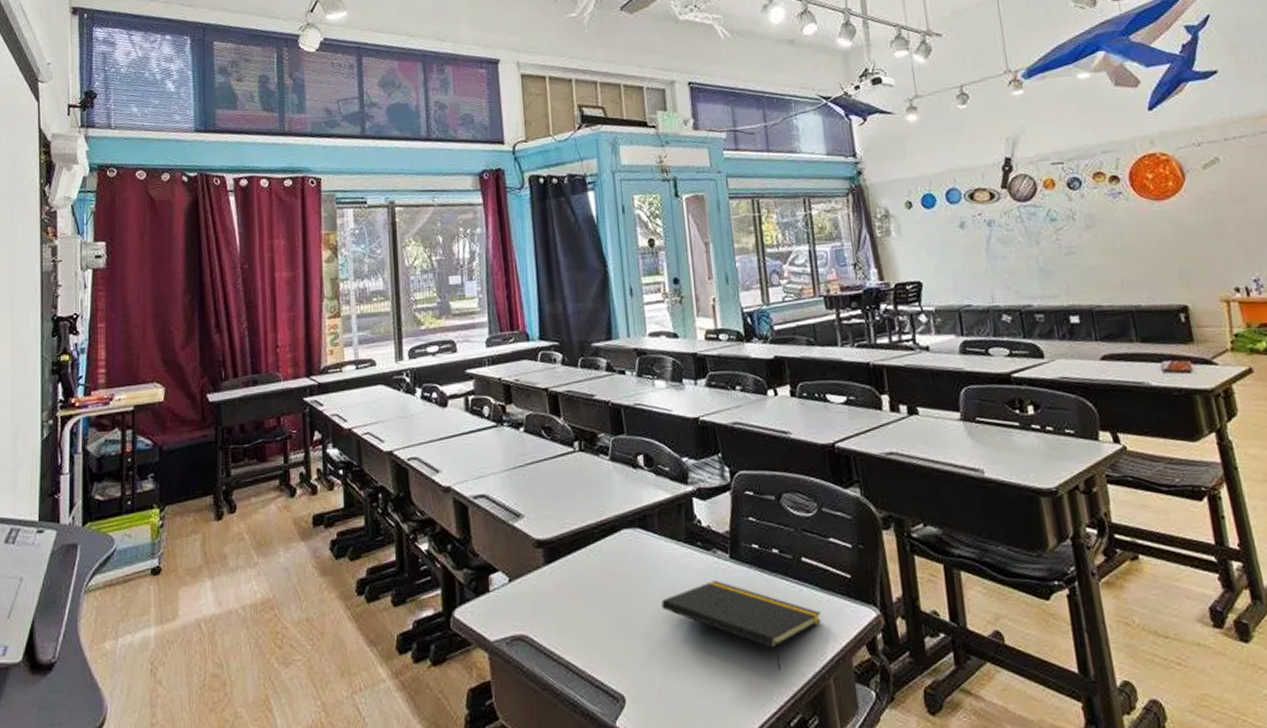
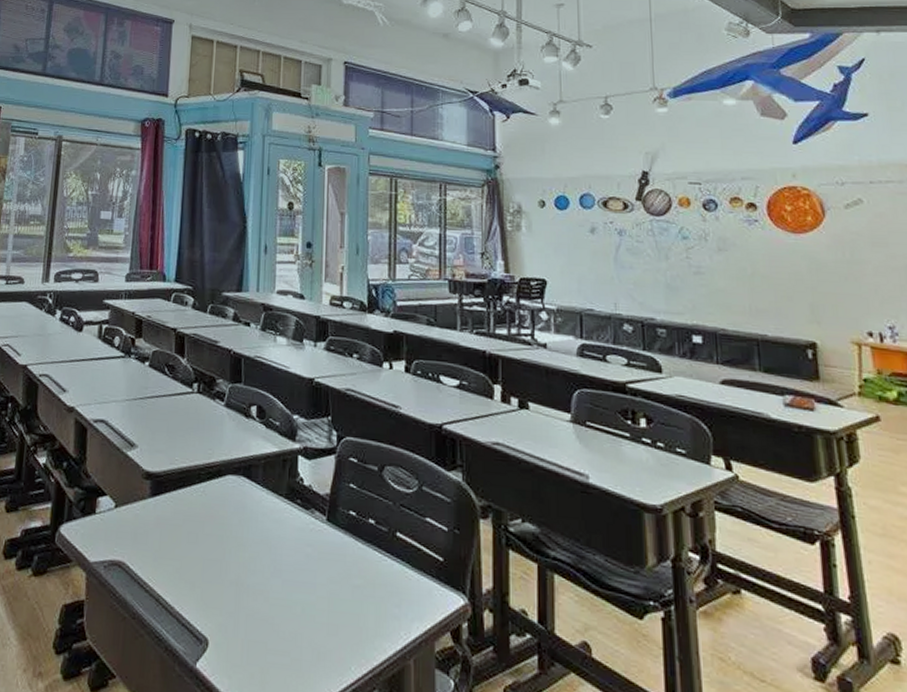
notepad: present [661,581,822,670] -> none [255,540,410,642]

